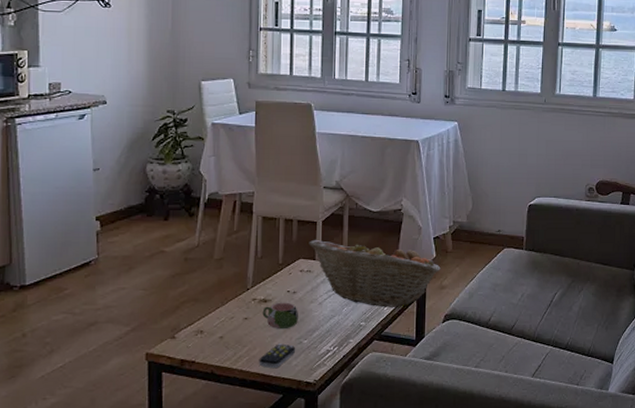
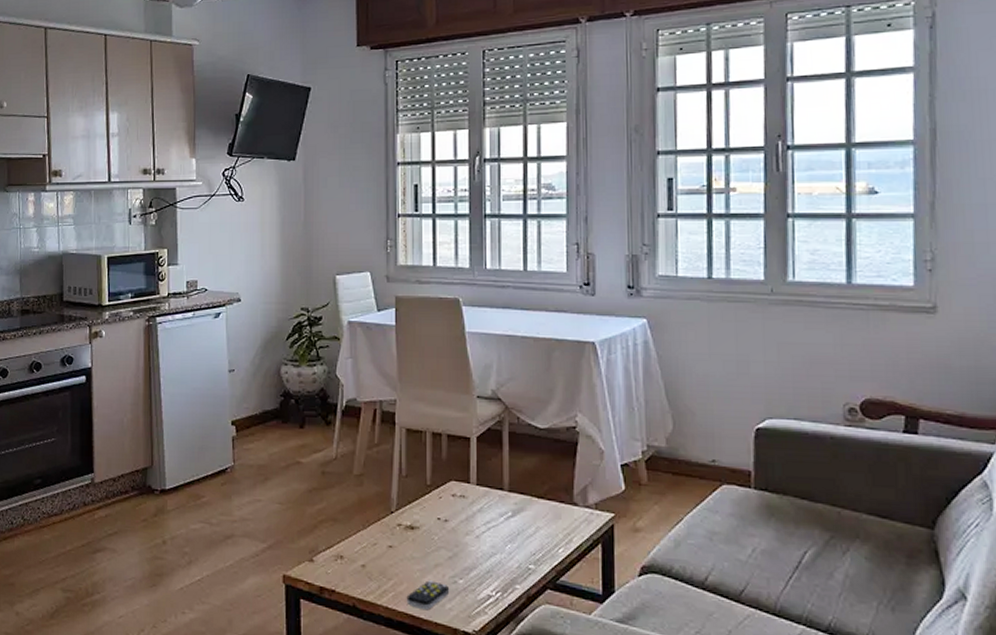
mug: present [262,302,298,330] -> none [409,531,451,564]
fruit basket: present [309,239,441,307] -> none [461,458,633,551]

